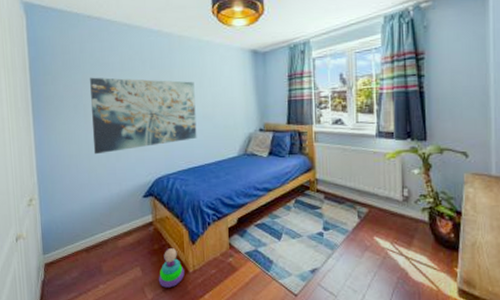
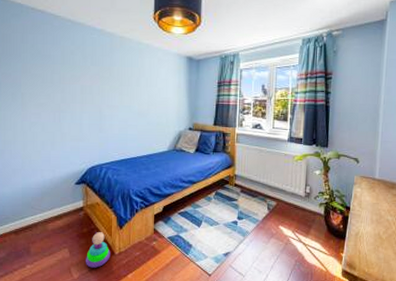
wall art: present [90,77,197,155] -> none [29,67,132,142]

